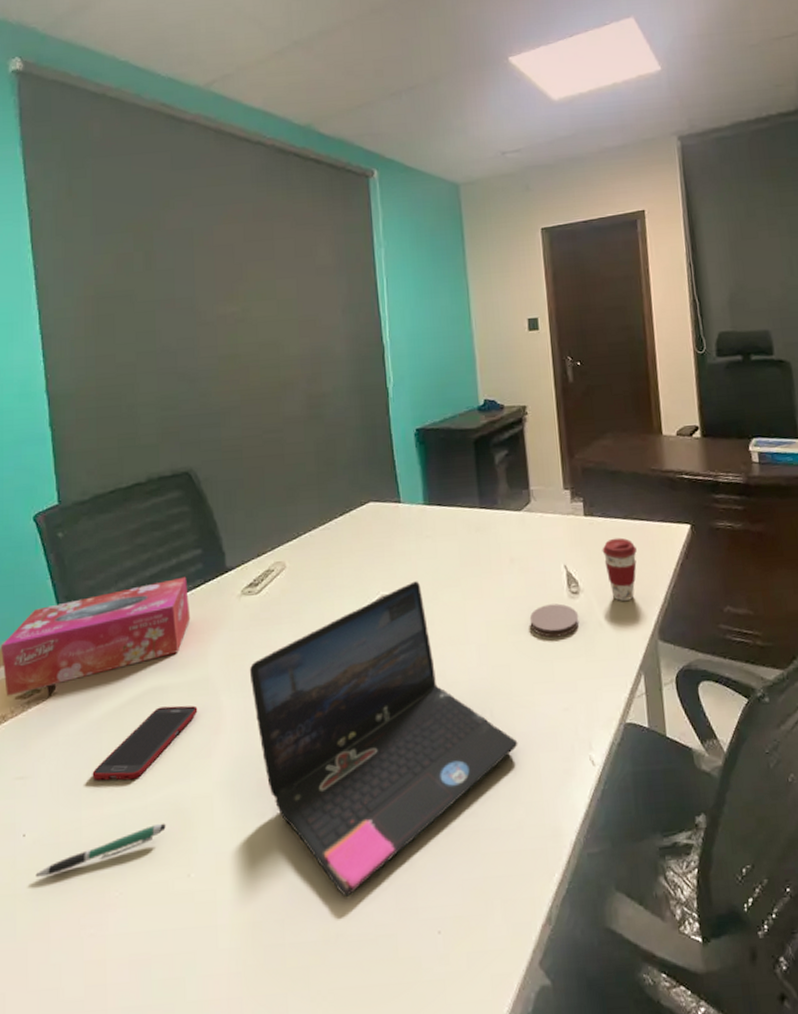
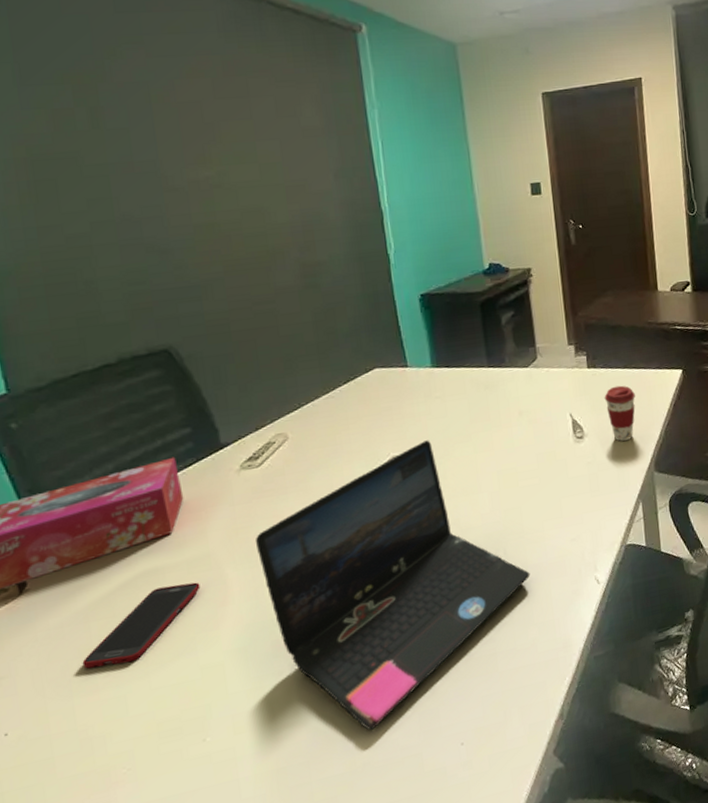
pen: present [35,823,166,877] -> none [25,697,174,772]
coaster: present [529,603,580,638] -> none [538,448,585,479]

